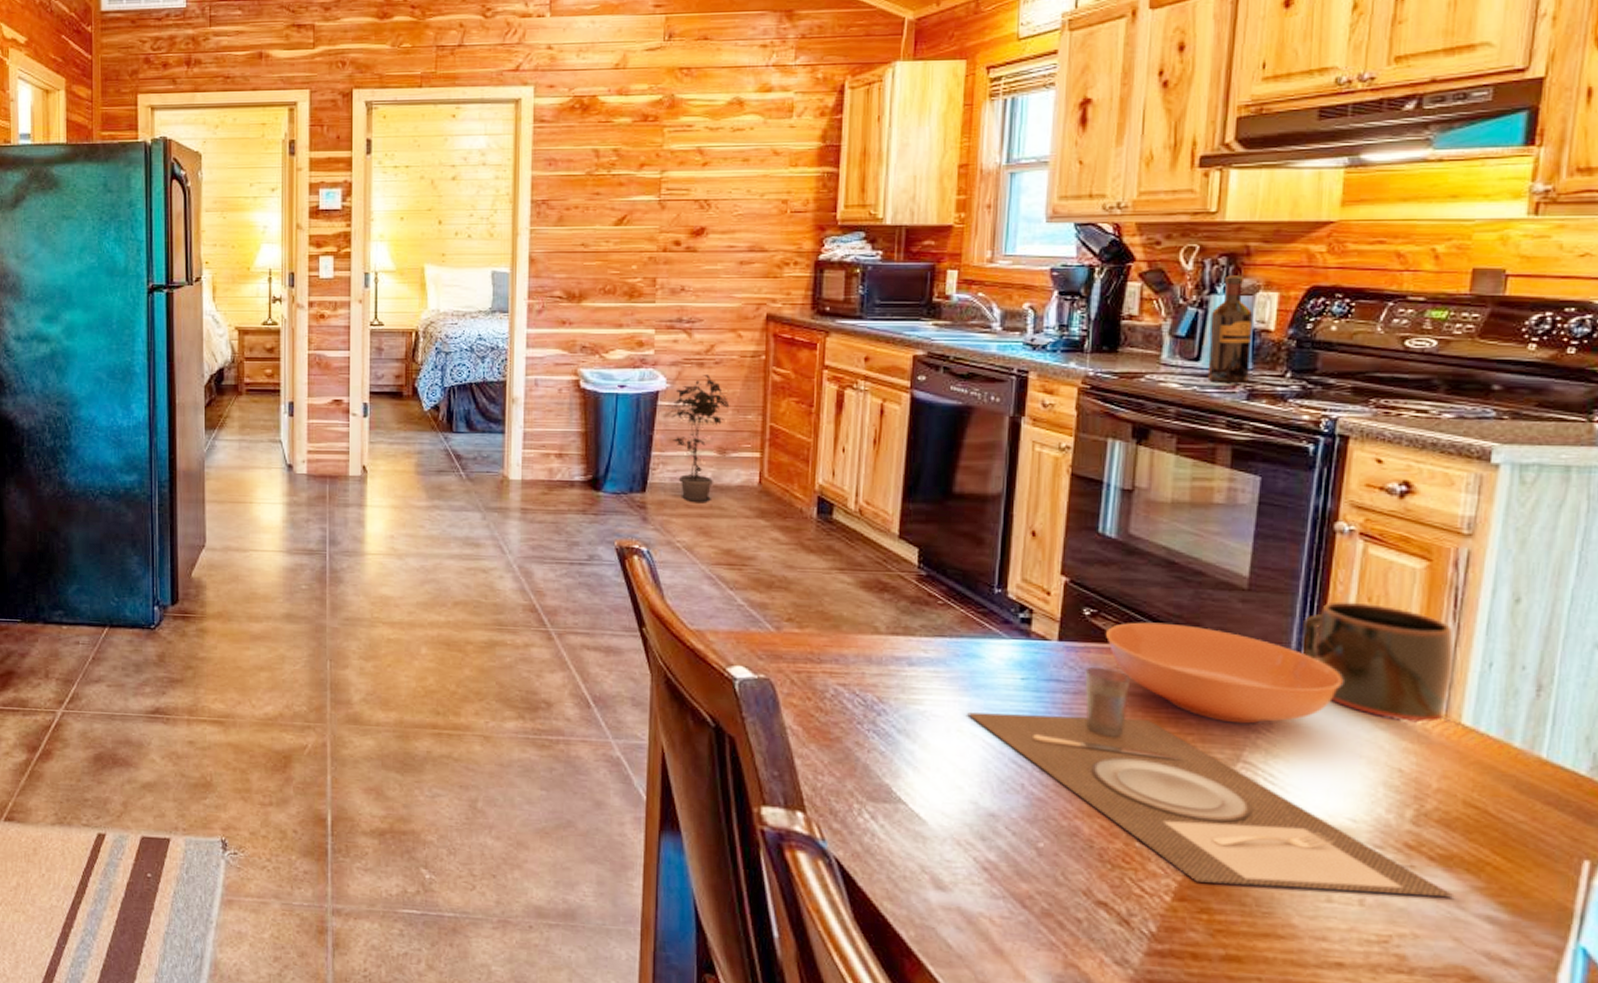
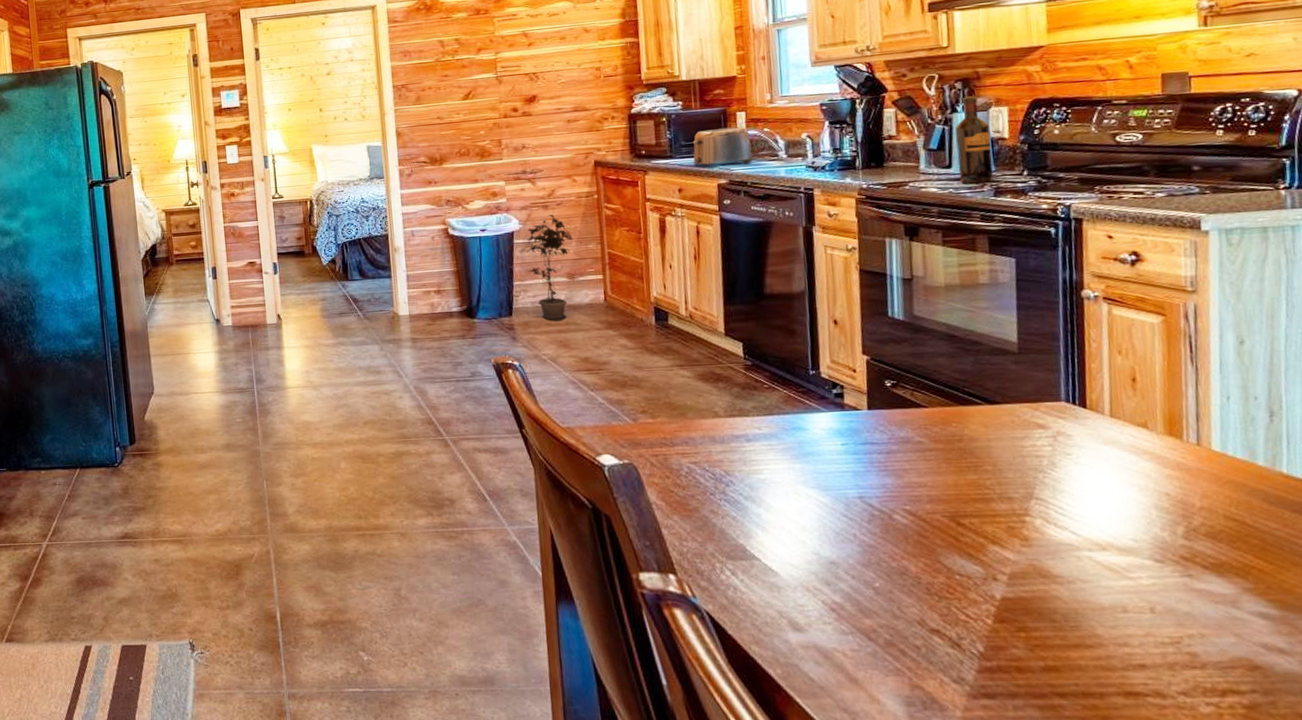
toaster: none [886,288,961,335] -> present [692,127,754,168]
place setting: present [966,666,1455,897] -> none [799,429,1230,605]
bowl: present [1105,622,1344,724] -> none [905,387,1109,466]
mug: present [1300,601,1454,723] -> none [1068,355,1198,452]

